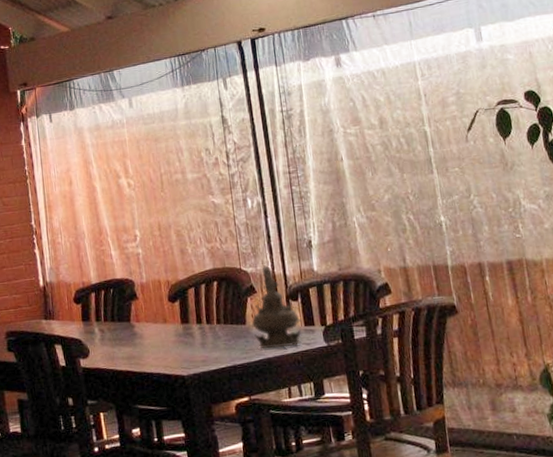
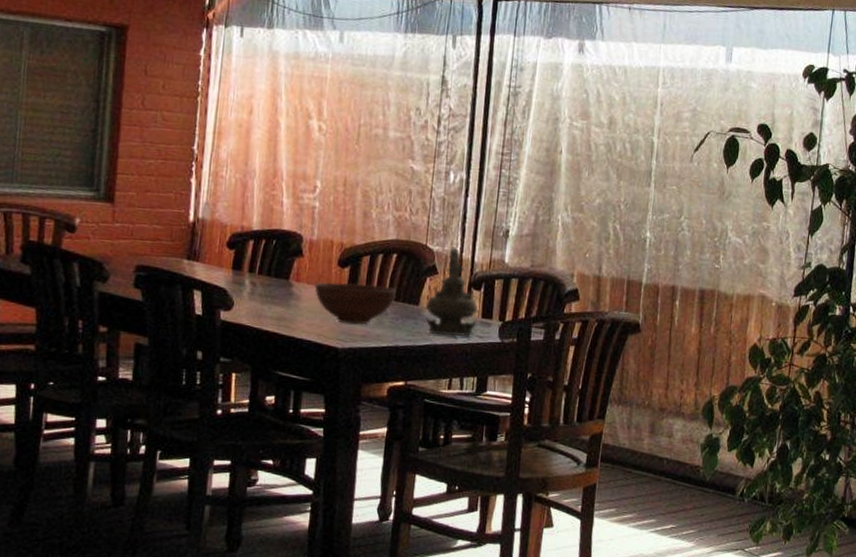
bowl: none [153,312,225,353] -> present [315,281,397,325]

